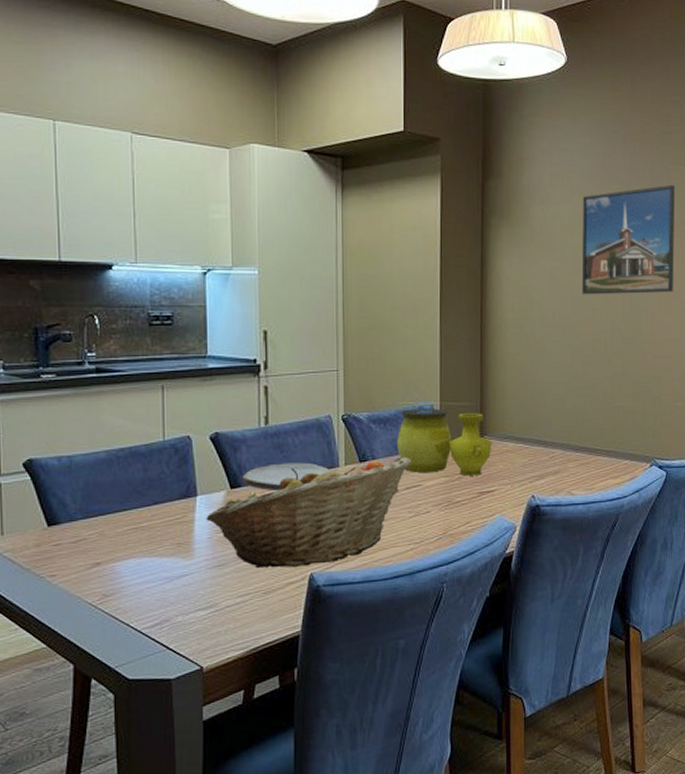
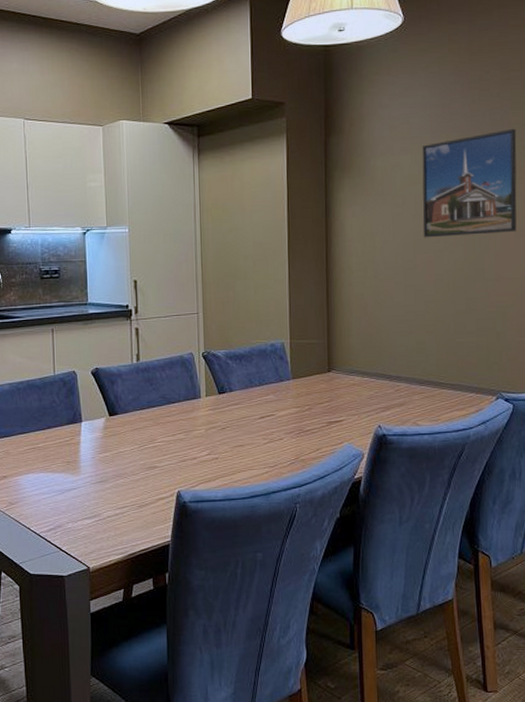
fruit basket: present [206,456,411,568] -> none [89,389,265,486]
plate: present [241,462,329,492] -> none [117,394,192,419]
decorative vase: present [396,408,492,476] -> none [251,346,339,407]

